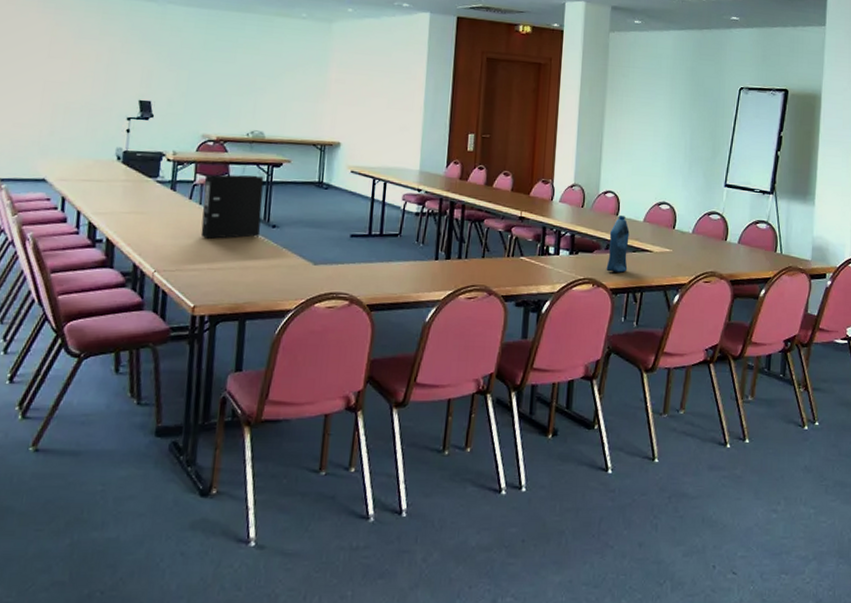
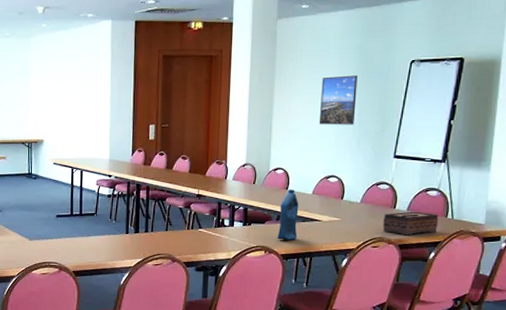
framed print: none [650,96,689,150] -> present [318,75,358,125]
tissue box: none [715,244,768,271] -> present [383,211,439,236]

